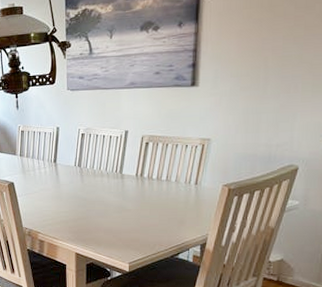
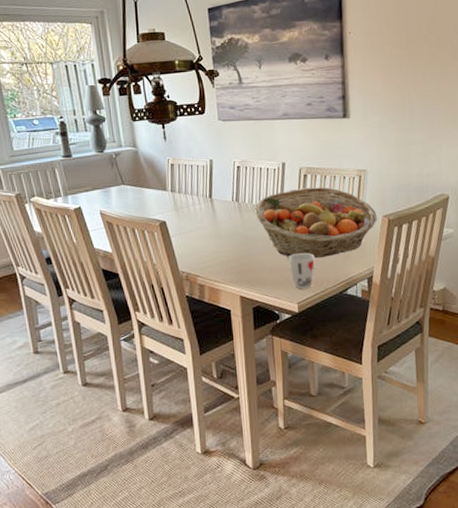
fruit basket: none [95,155,218,222] -> present [254,187,378,258]
cup: none [124,217,149,251] -> present [289,252,315,289]

